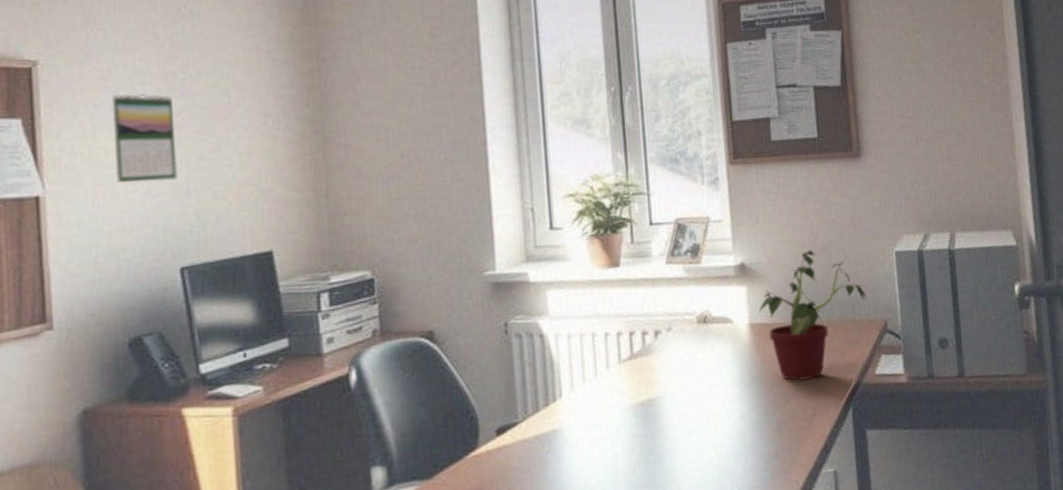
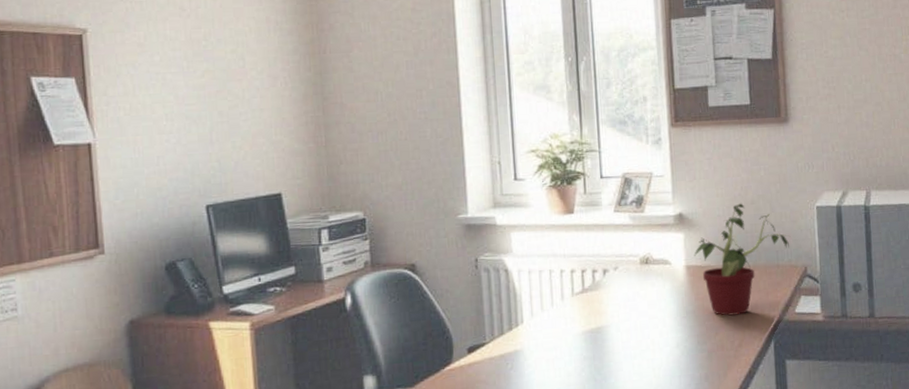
calendar: present [111,93,178,183] -> none [147,58,203,133]

